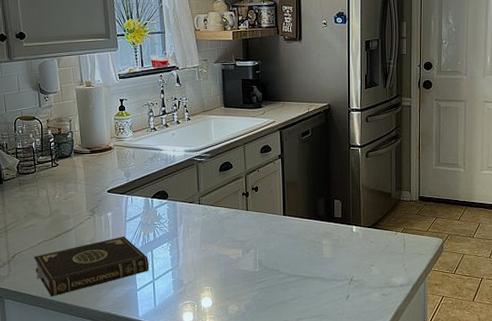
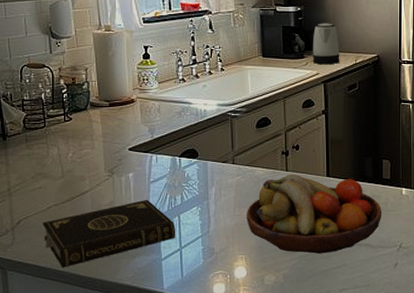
fruit bowl: none [211,213,335,286] -> present [246,174,382,254]
kettle: none [269,75,294,114] -> present [312,23,340,65]

